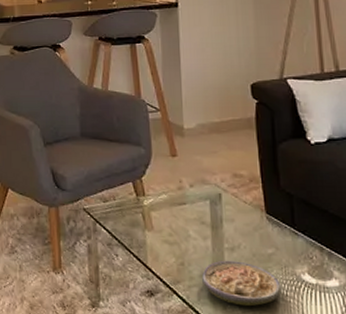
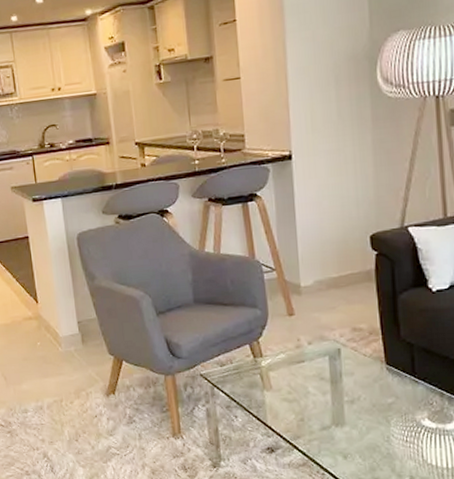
soup: present [201,260,282,307] -> none [321,412,401,455]

